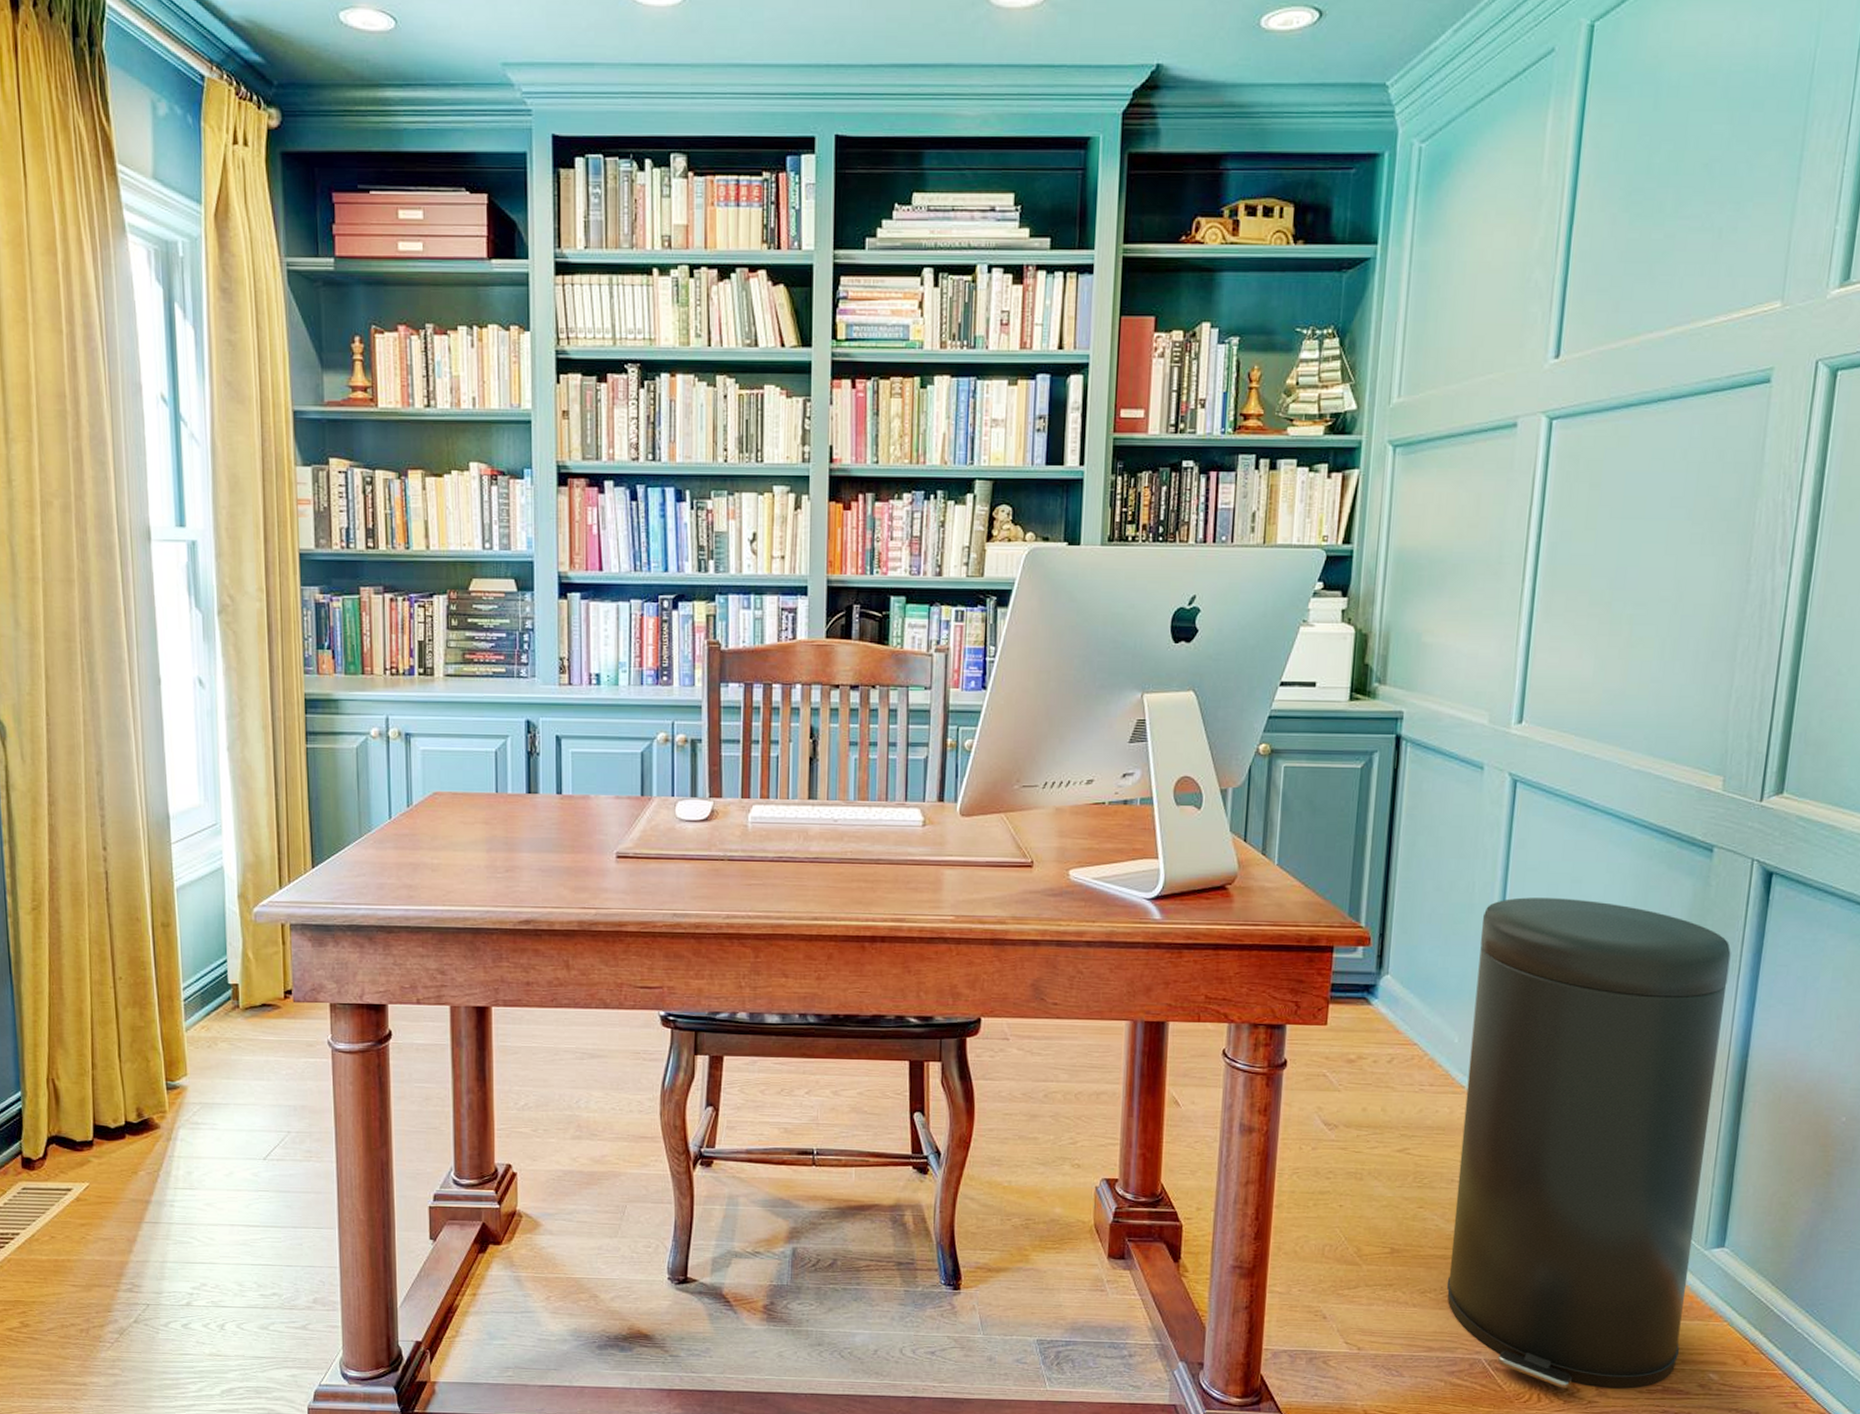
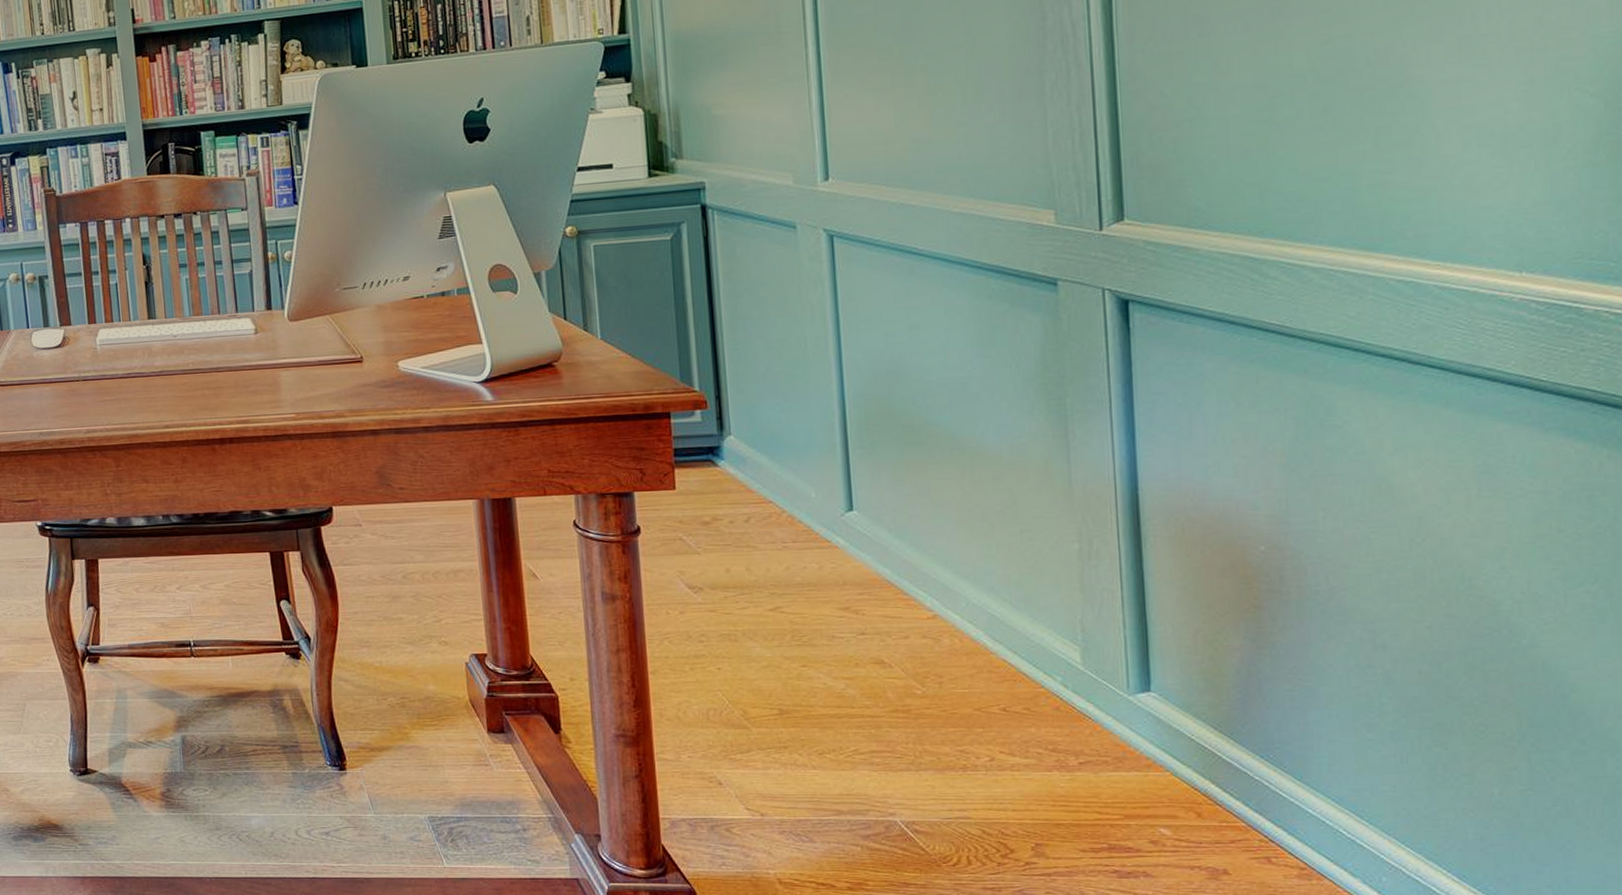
pedal bin: present [1446,897,1731,1389] -> none [821,345,1120,849]

